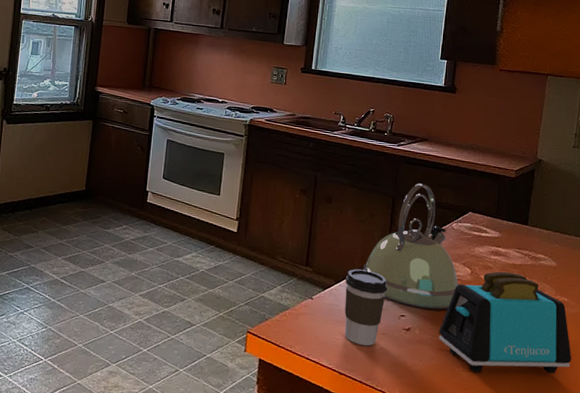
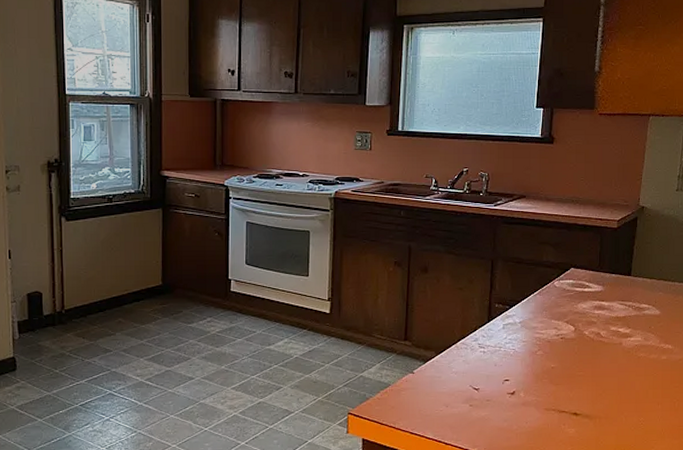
coffee cup: present [344,269,388,346] -> none [446,338,490,415]
kettle: present [363,183,459,310] -> none [464,243,563,370]
toaster: present [439,271,572,374] -> none [544,325,677,429]

